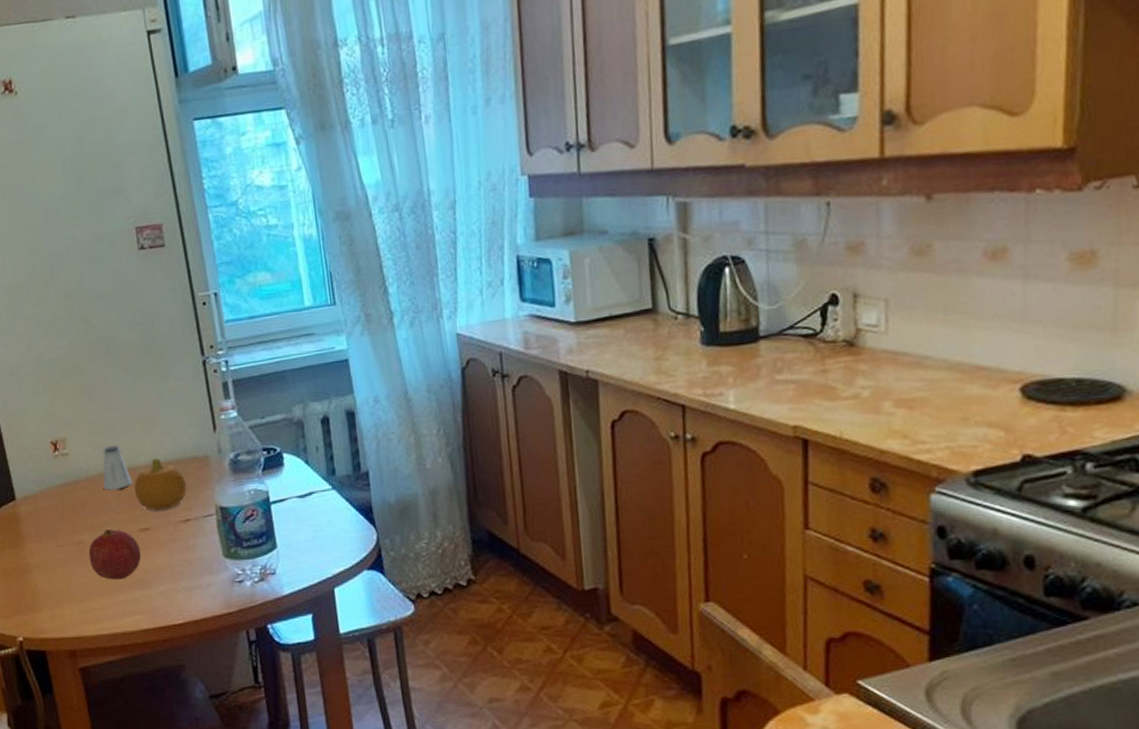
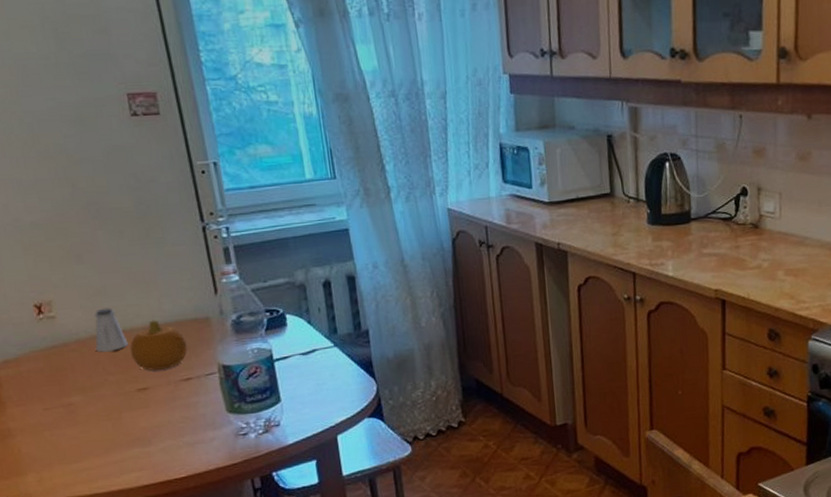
fruit: present [88,529,142,580] -> none [80,390,140,440]

